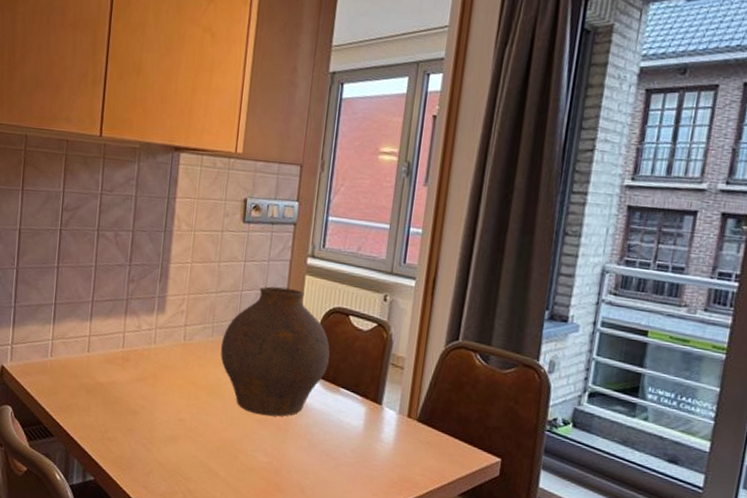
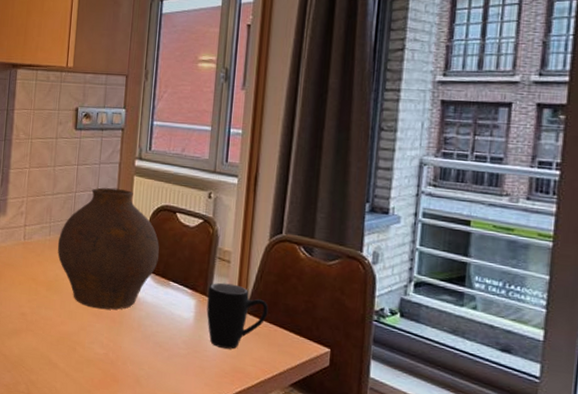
mug: none [377,389,441,459] -> present [206,282,268,349]

